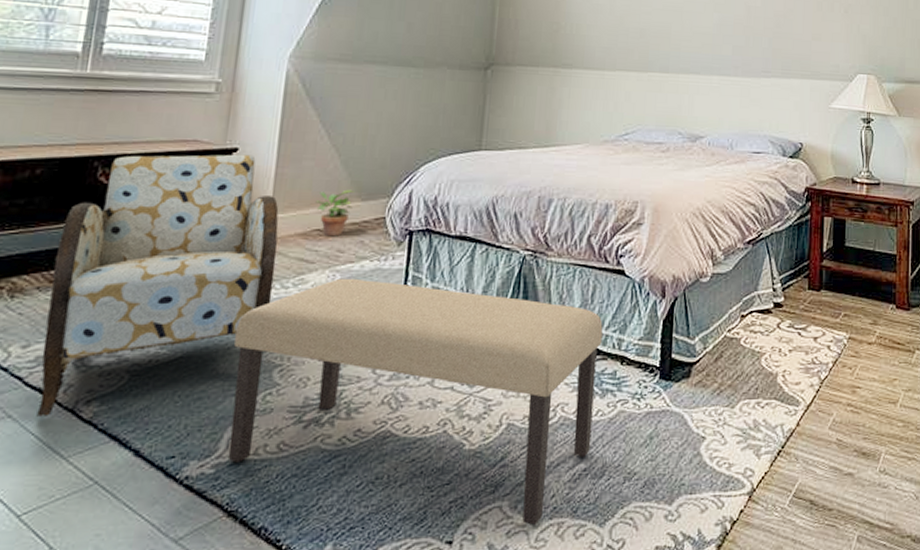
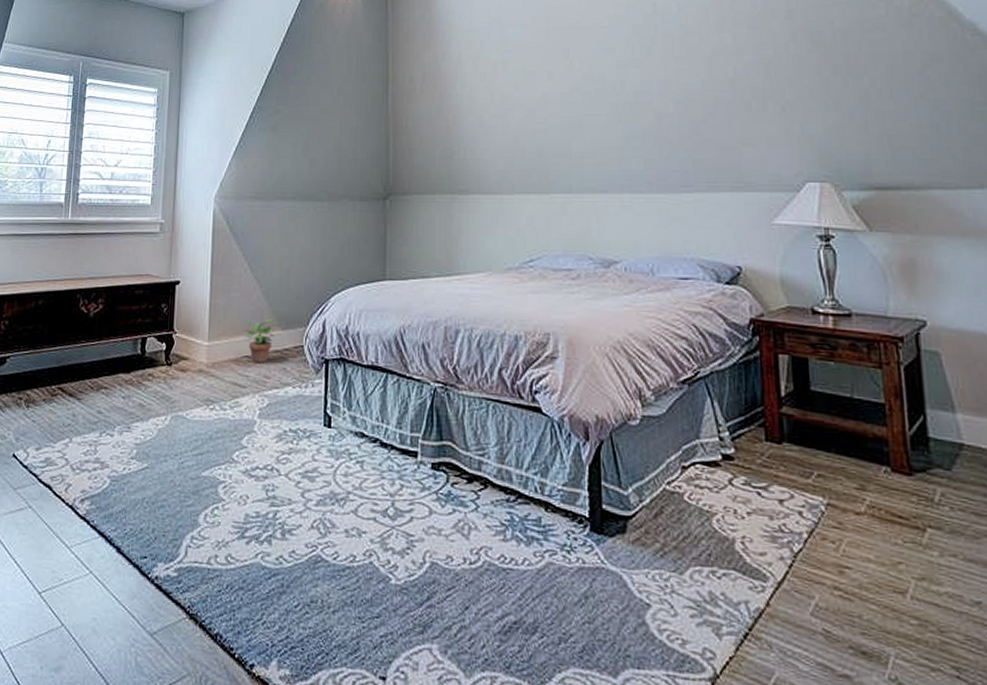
armchair: present [36,154,279,416] -> none [48,286,216,510]
bench: present [227,278,603,525] -> none [187,403,523,675]

